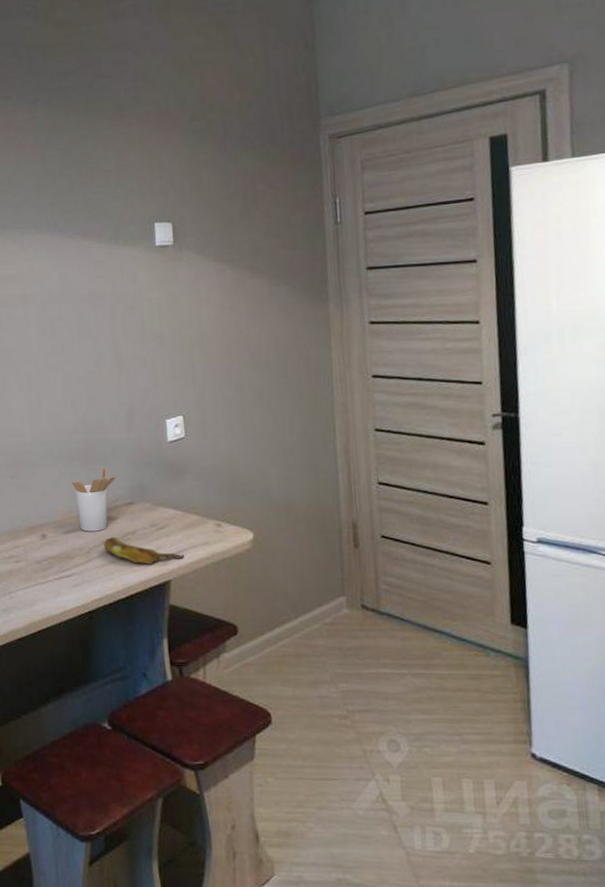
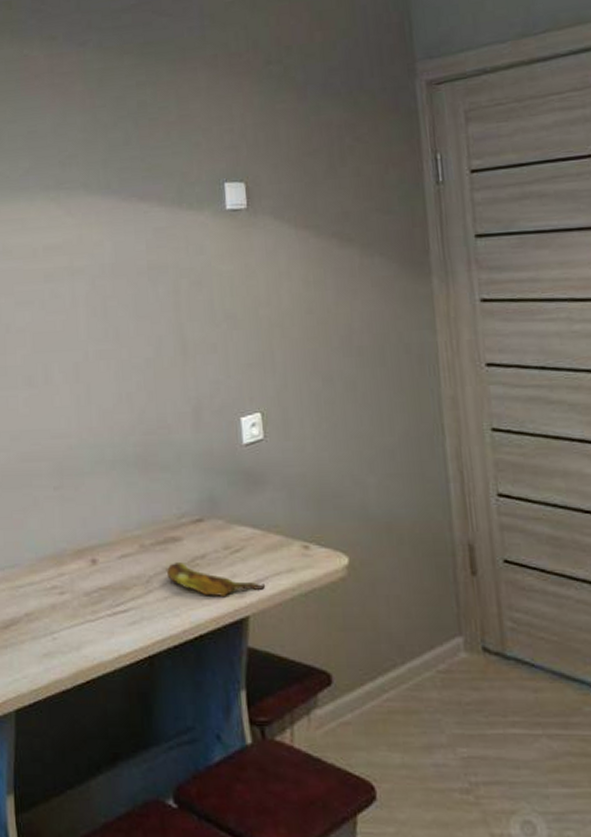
utensil holder: present [72,467,116,532] -> none [128,476,181,556]

